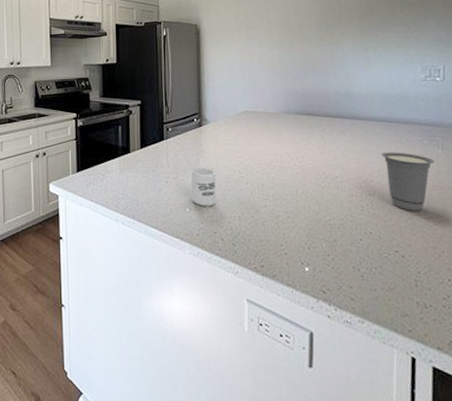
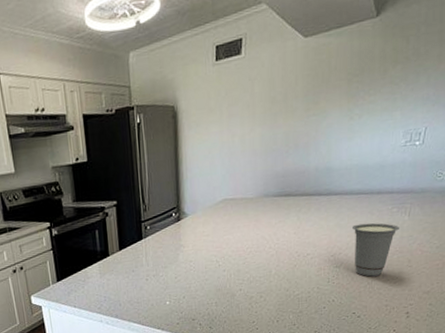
cup: present [191,168,217,206] -> none [170,261,195,298]

